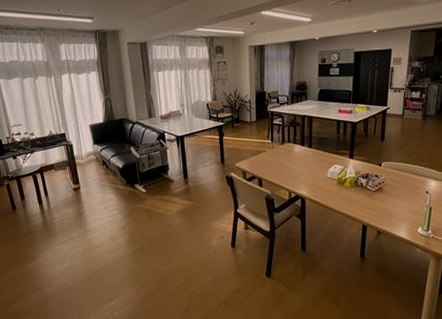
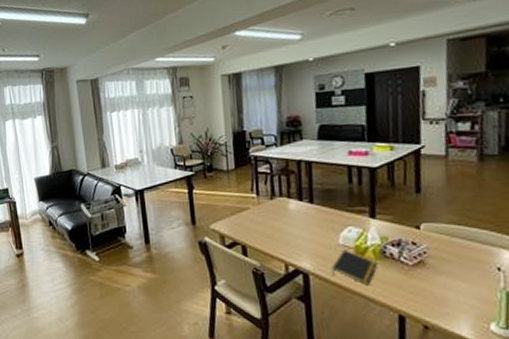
notepad: none [321,181,352,206] -> present [332,250,378,286]

